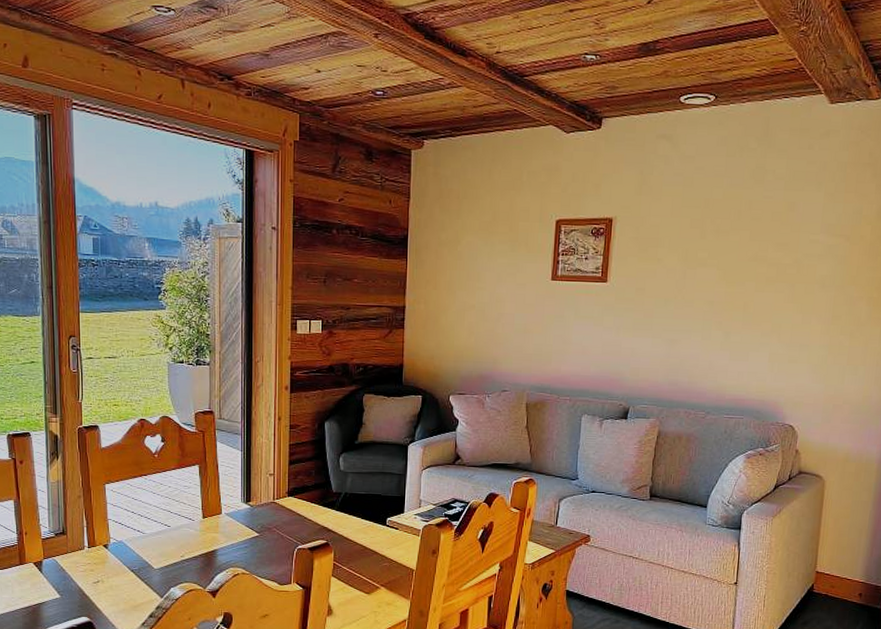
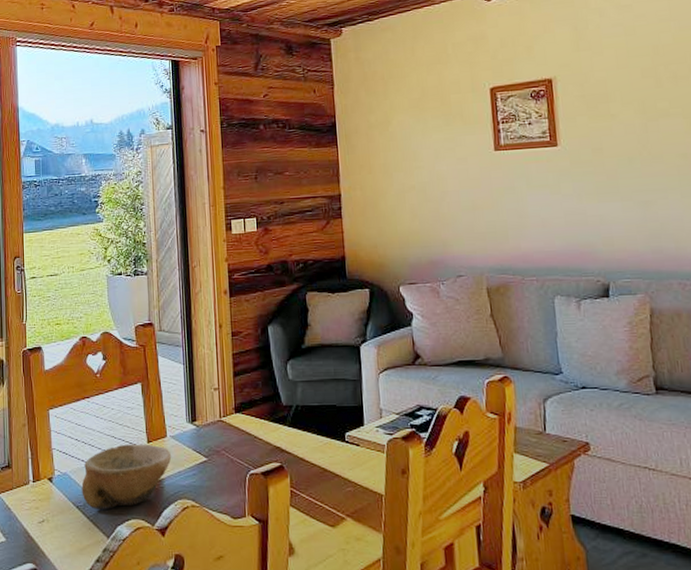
bowl: none [137,518,226,574] -> present [81,444,172,509]

